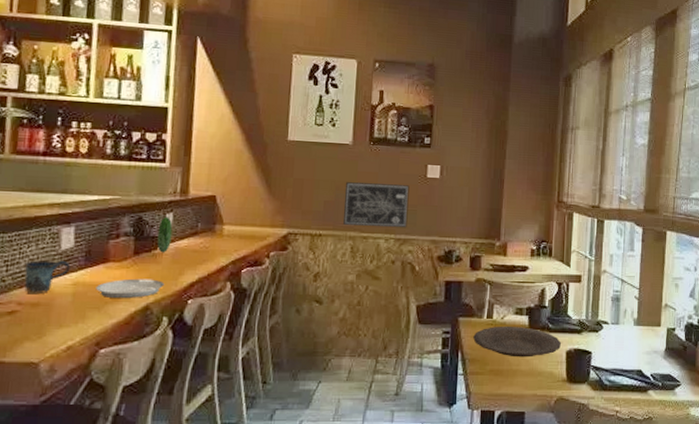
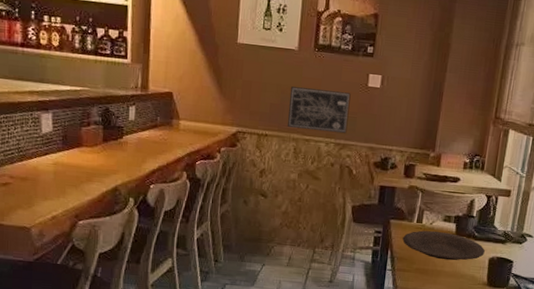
mug: present [24,260,71,295] -> none [13,141,51,171]
plate: present [96,216,173,299] -> none [73,109,135,180]

